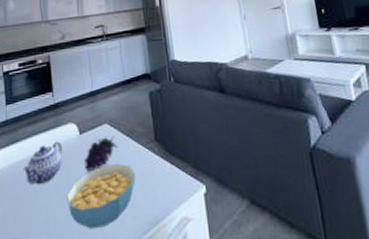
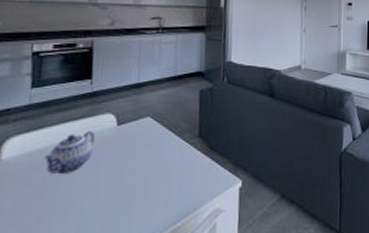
cereal bowl: present [66,164,136,230] -> none [92,157,173,220]
fruit: present [84,136,119,171] -> none [118,130,159,163]

